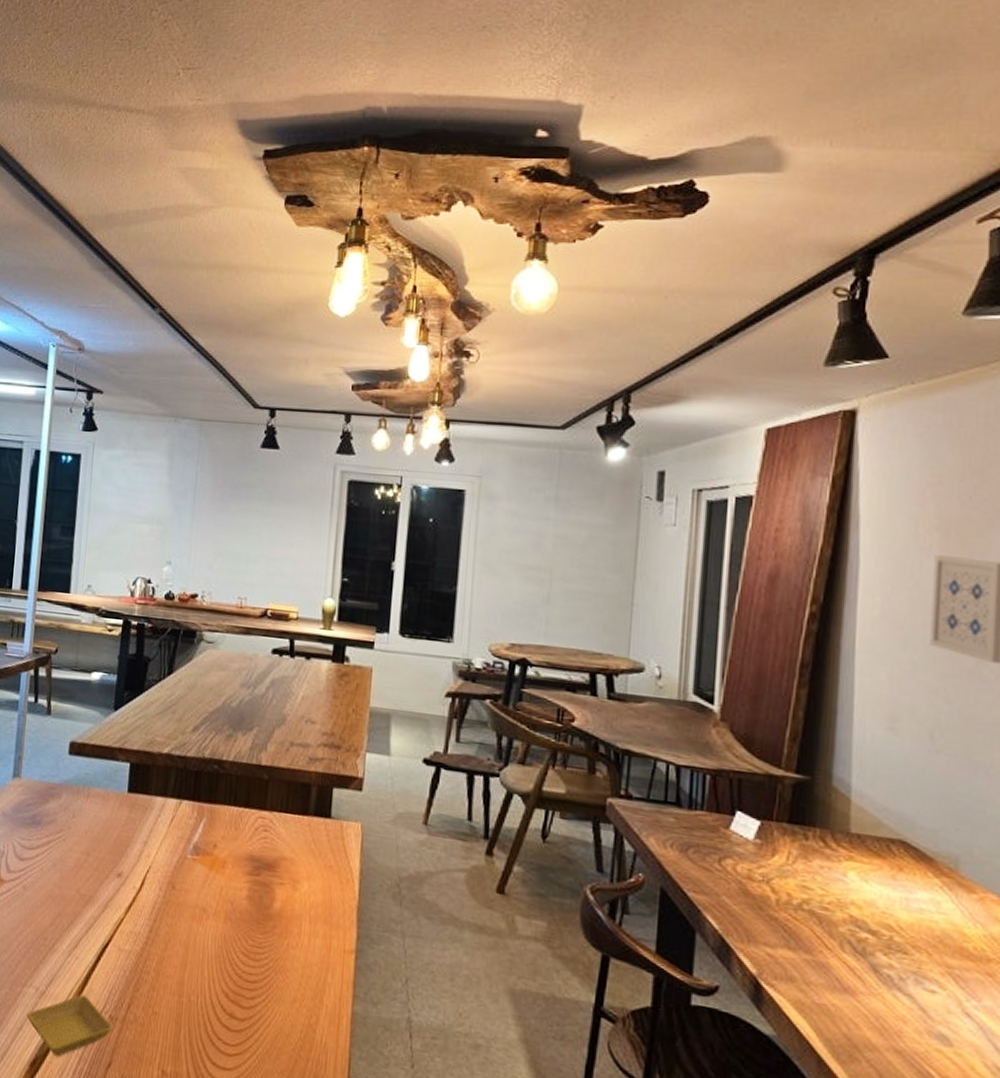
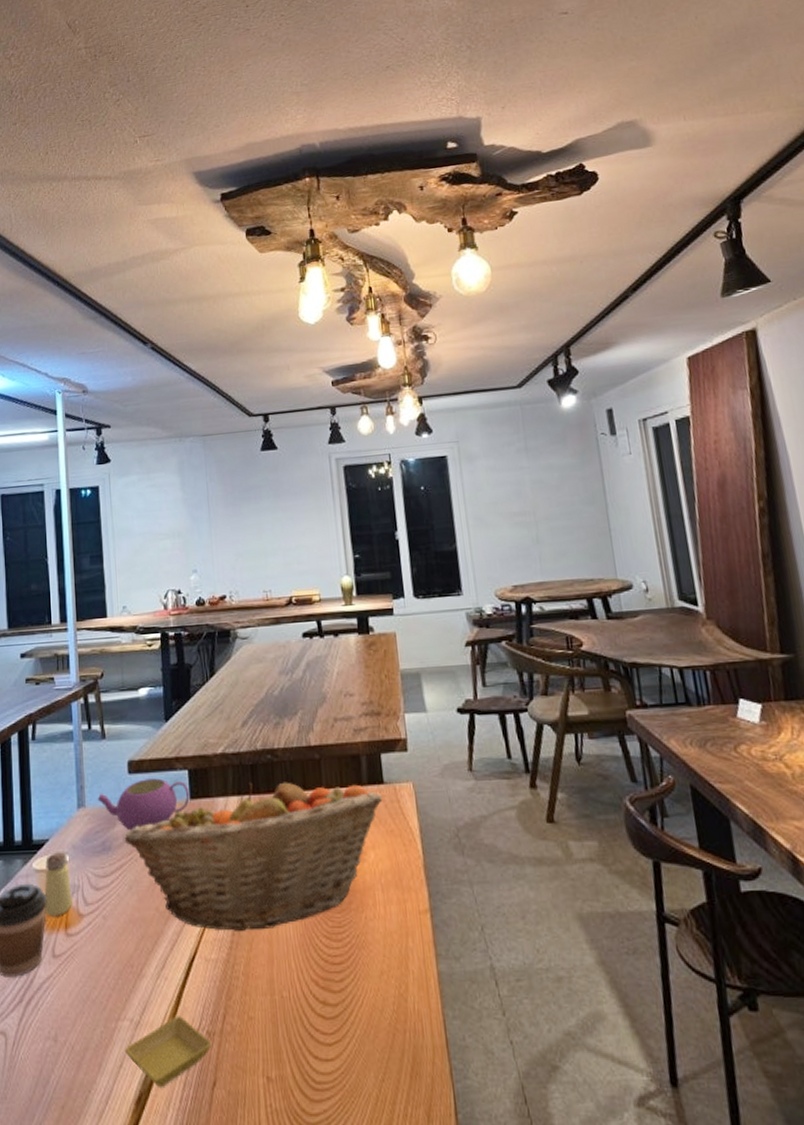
teapot: none [33,762,128,811] -> present [97,778,190,831]
fruit basket: none [55,788,327,934] -> present [124,782,382,931]

